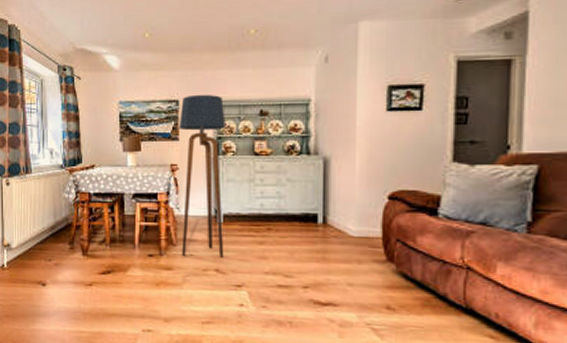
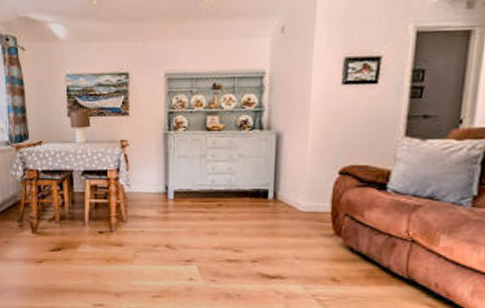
floor lamp: present [179,94,225,259] -> none [129,66,177,235]

